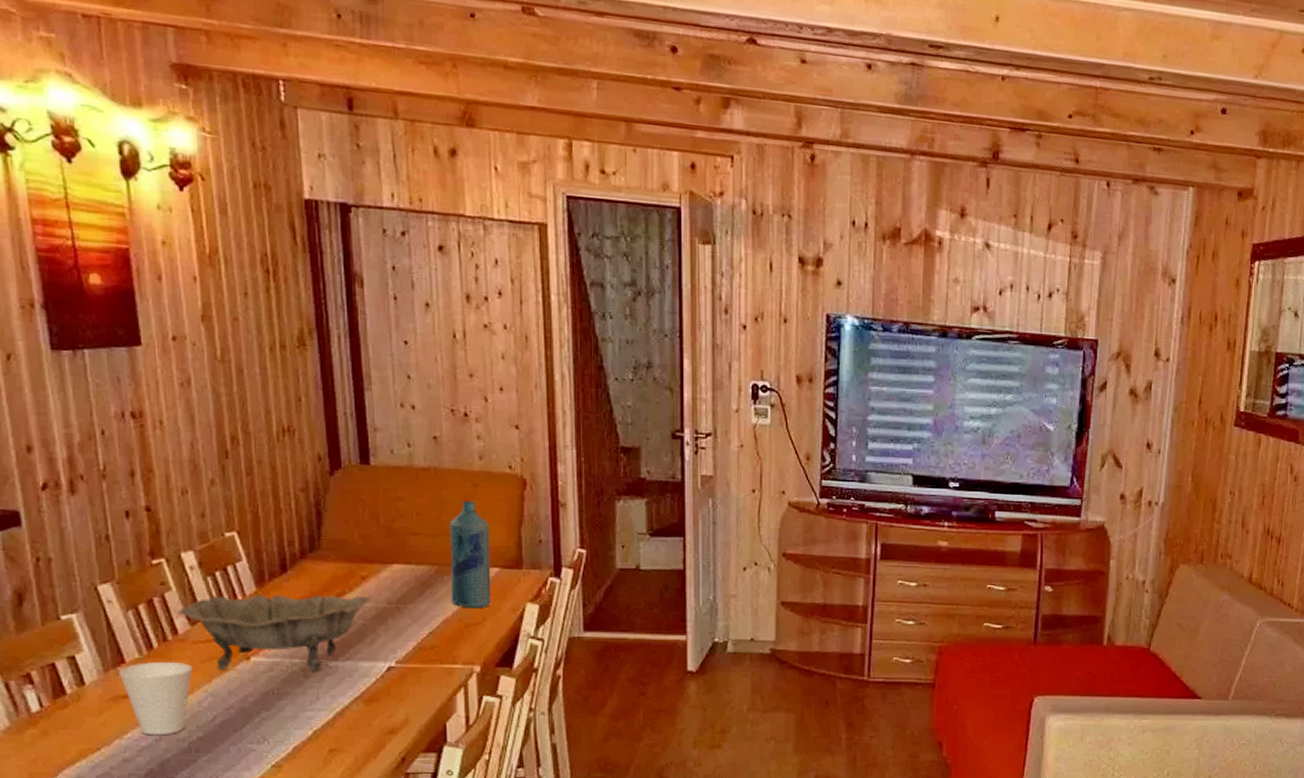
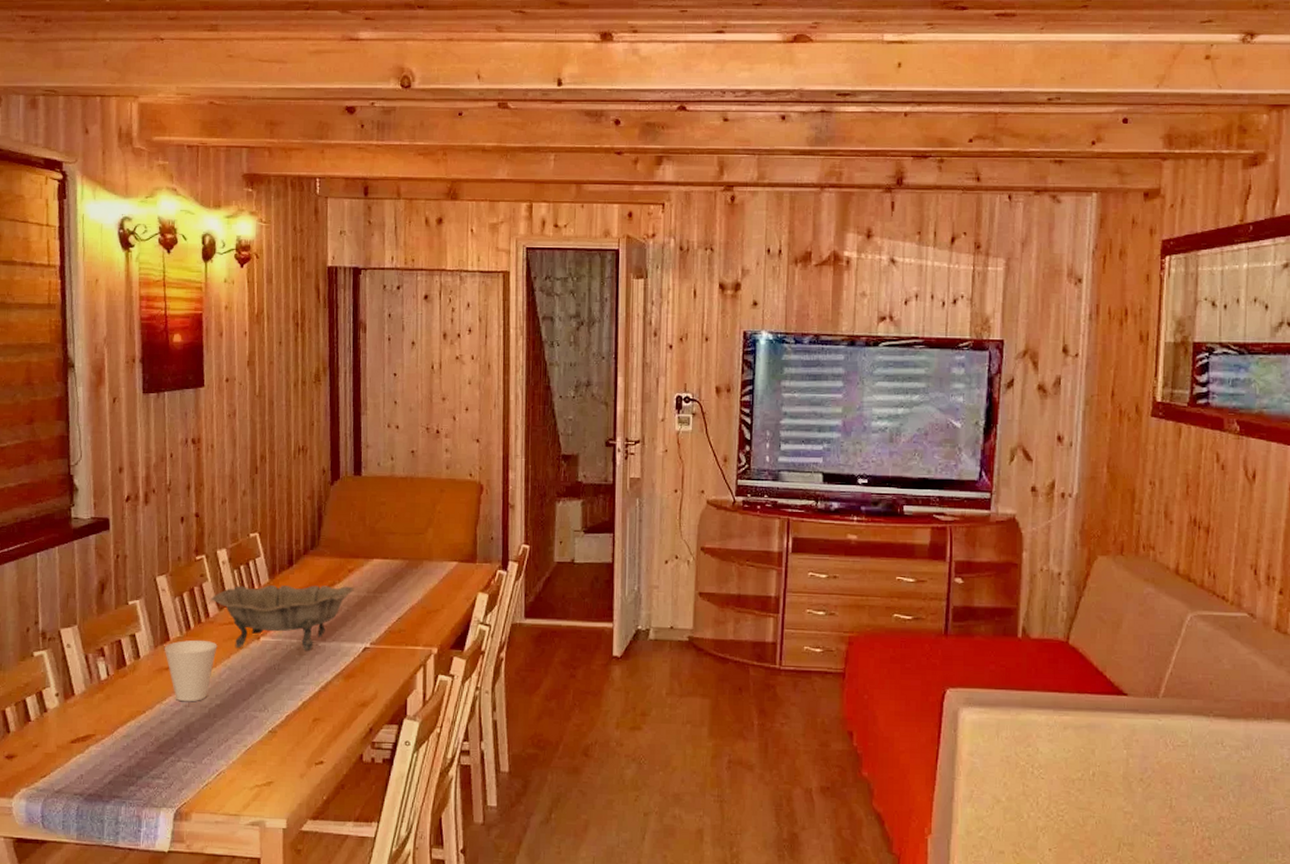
bottle: present [449,501,491,609] -> none [417,504,452,598]

